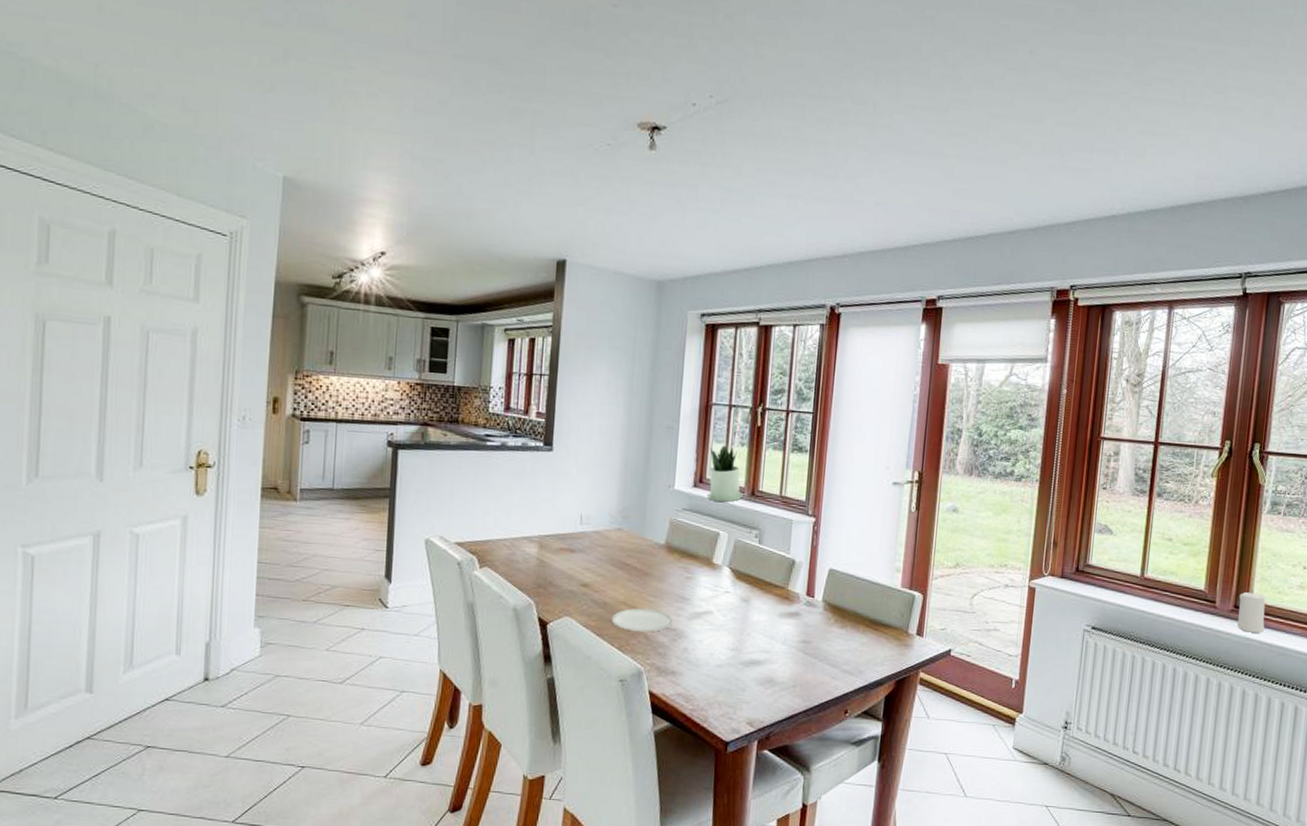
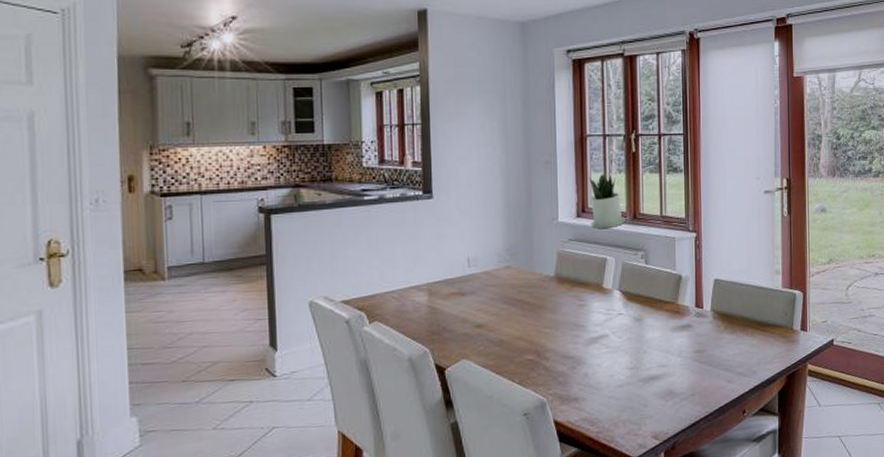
plate: present [611,608,673,633] -> none [509,340,571,365]

